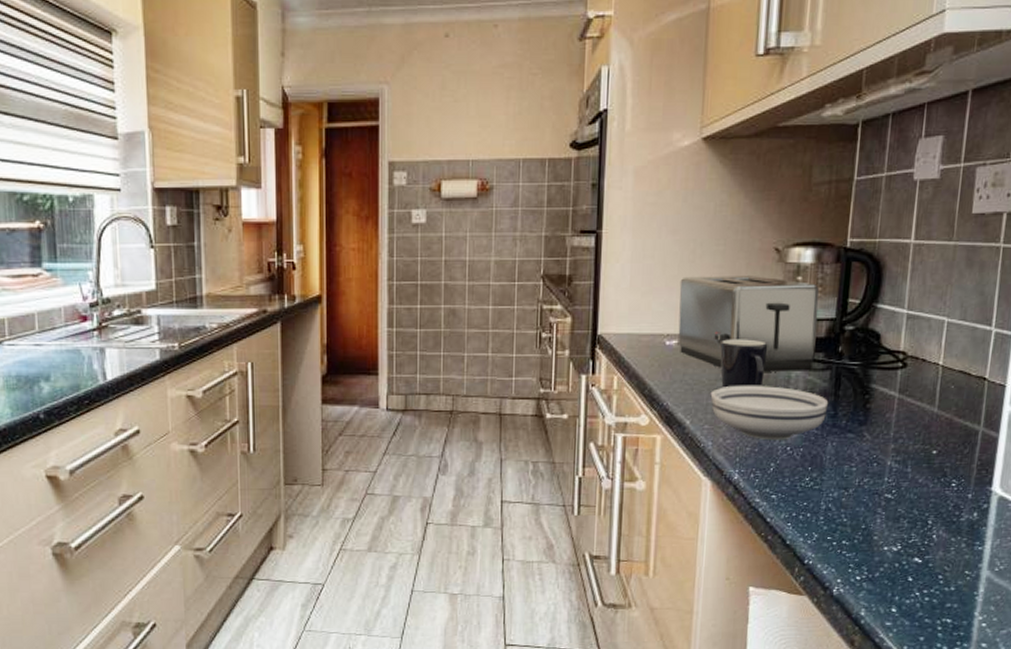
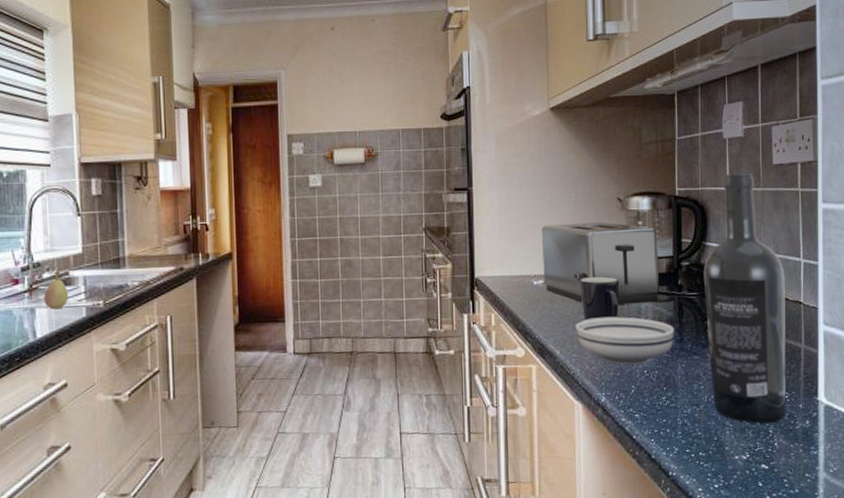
fruit: none [114,307,141,350] -> present [43,270,69,310]
wine bottle: none [865,222,970,513] -> present [703,172,787,423]

